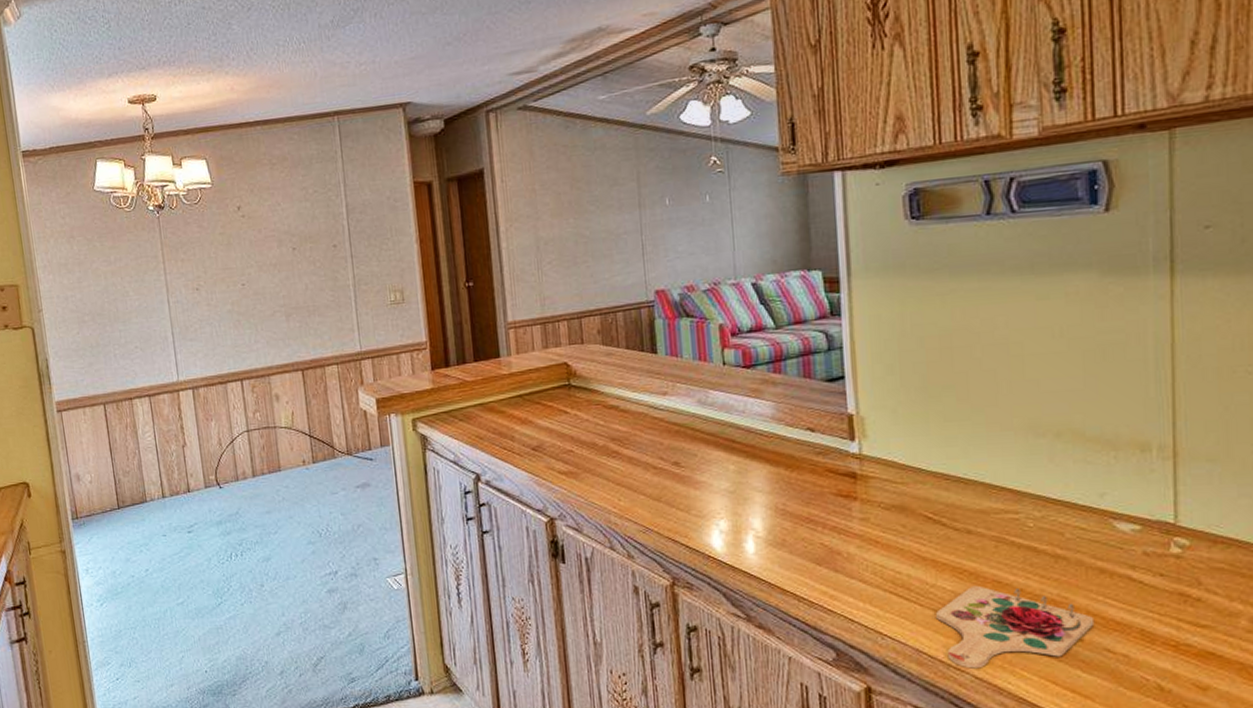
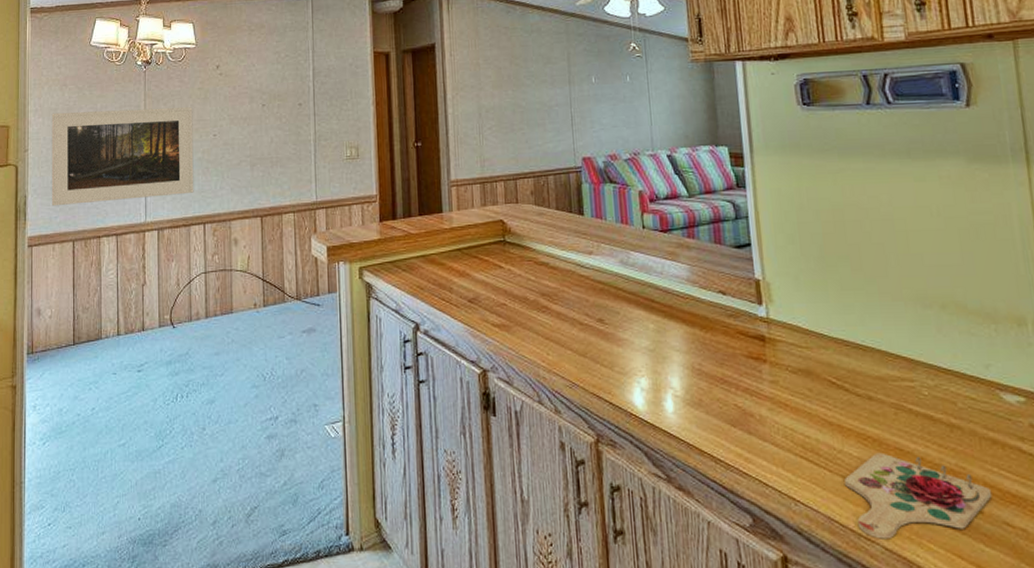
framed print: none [62,255,227,369] -> present [51,107,194,206]

